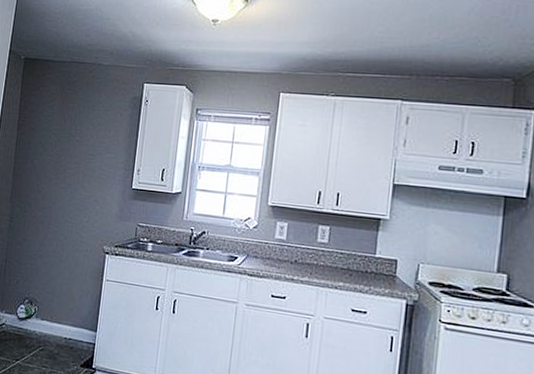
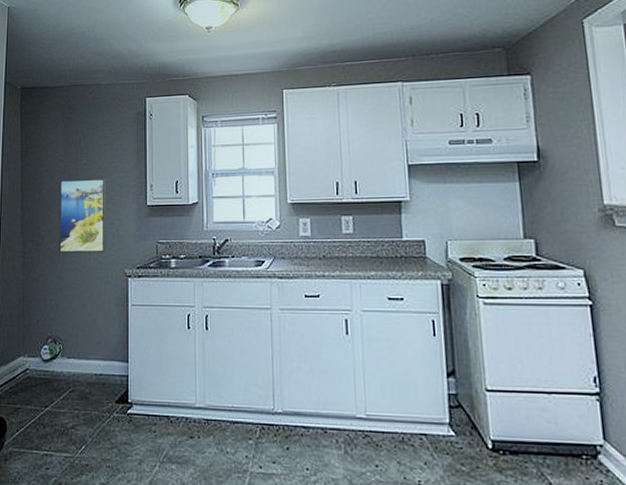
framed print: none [43,152,96,228] -> present [58,177,107,254]

